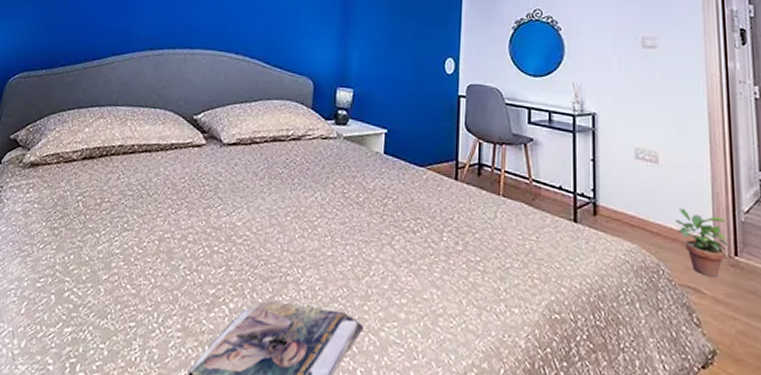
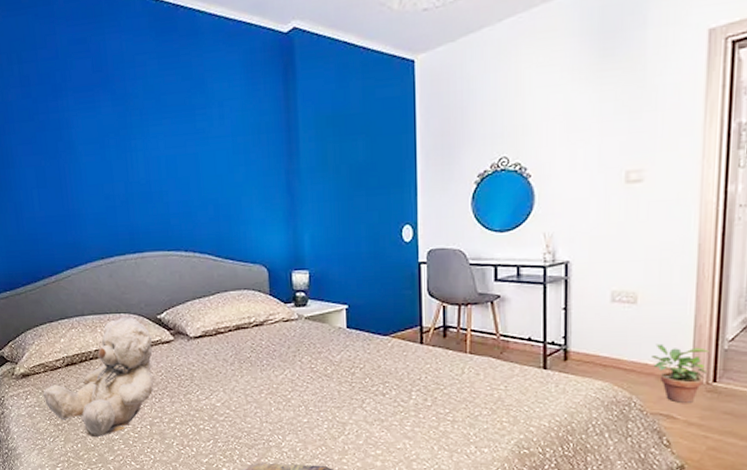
teddy bear: none [47,112,183,249] -> present [43,316,154,437]

